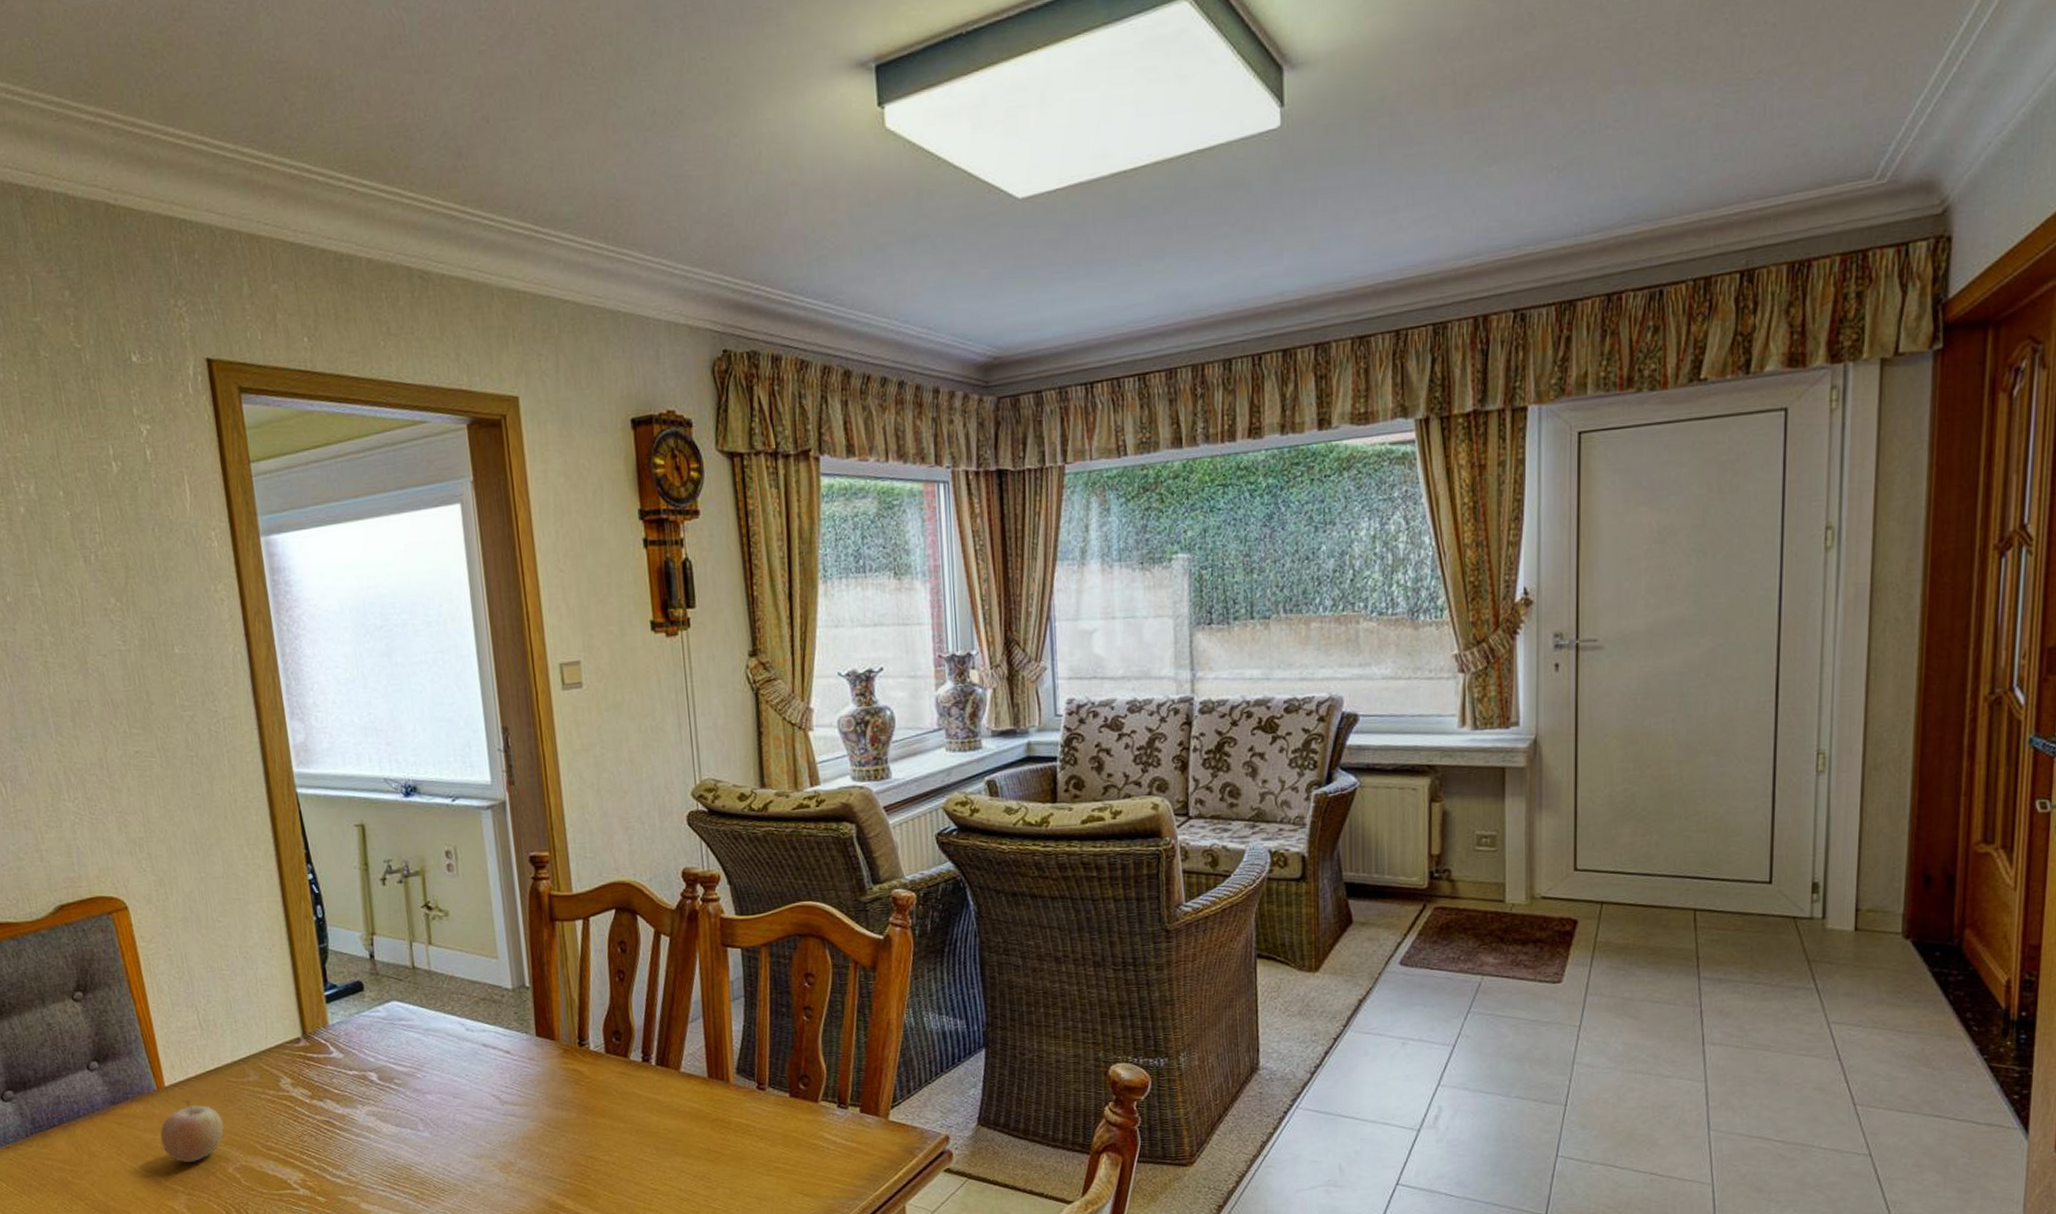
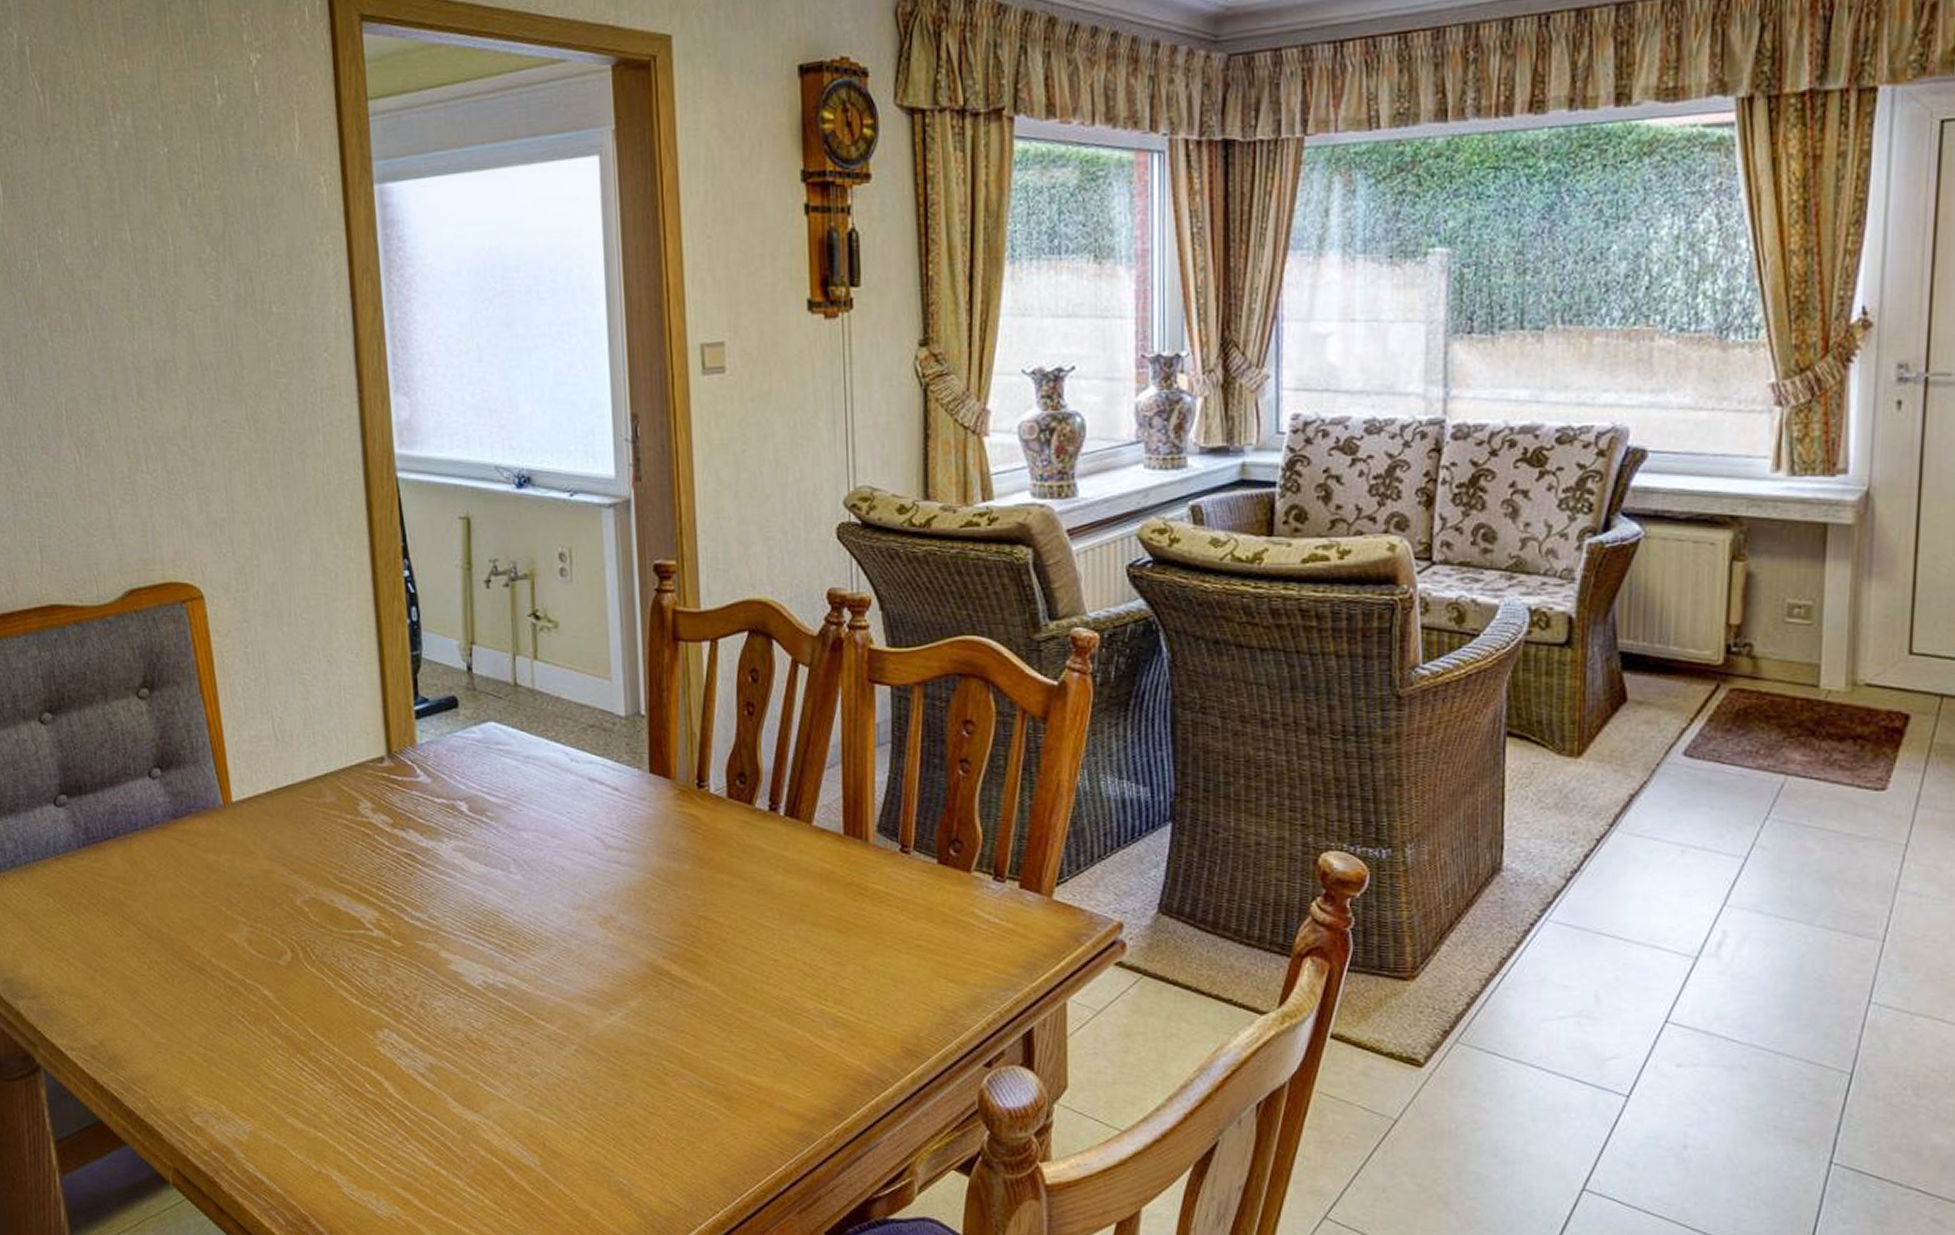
fruit: present [159,1100,224,1162] -> none [222,819,294,890]

